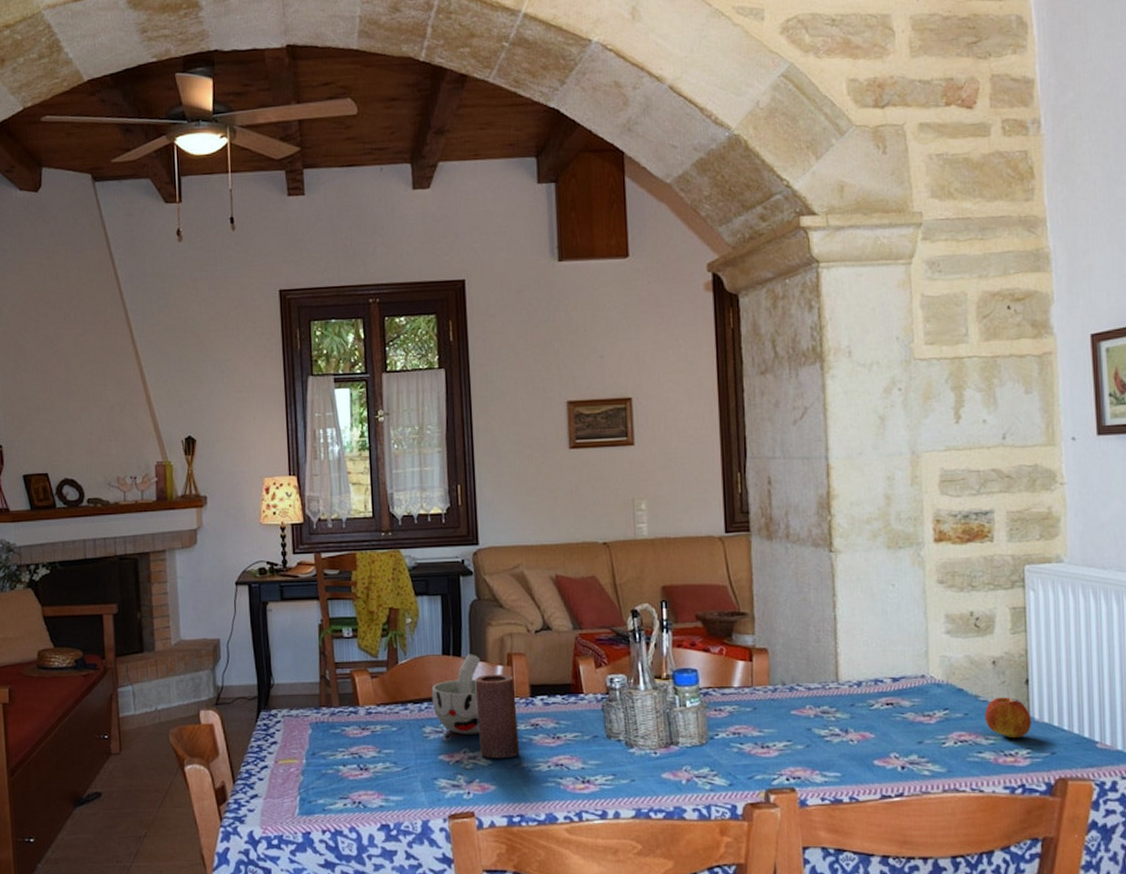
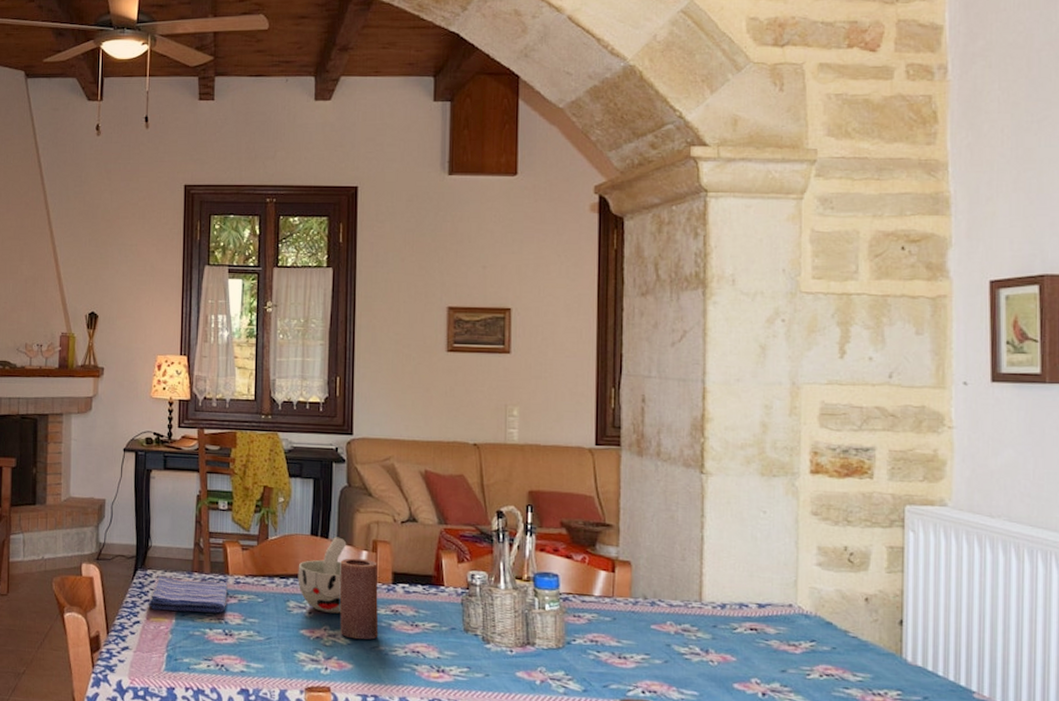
dish towel: none [275,714,360,752] -> present [148,576,228,614]
apple: present [985,697,1031,739] -> none [854,635,904,679]

